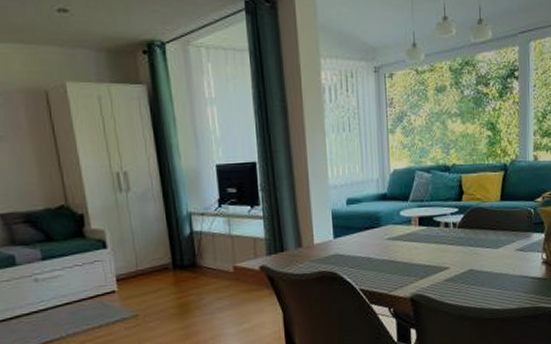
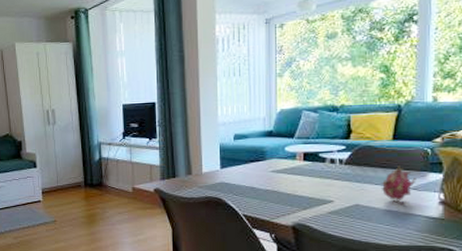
fruit: none [492,227,522,264] -> present [381,166,416,202]

